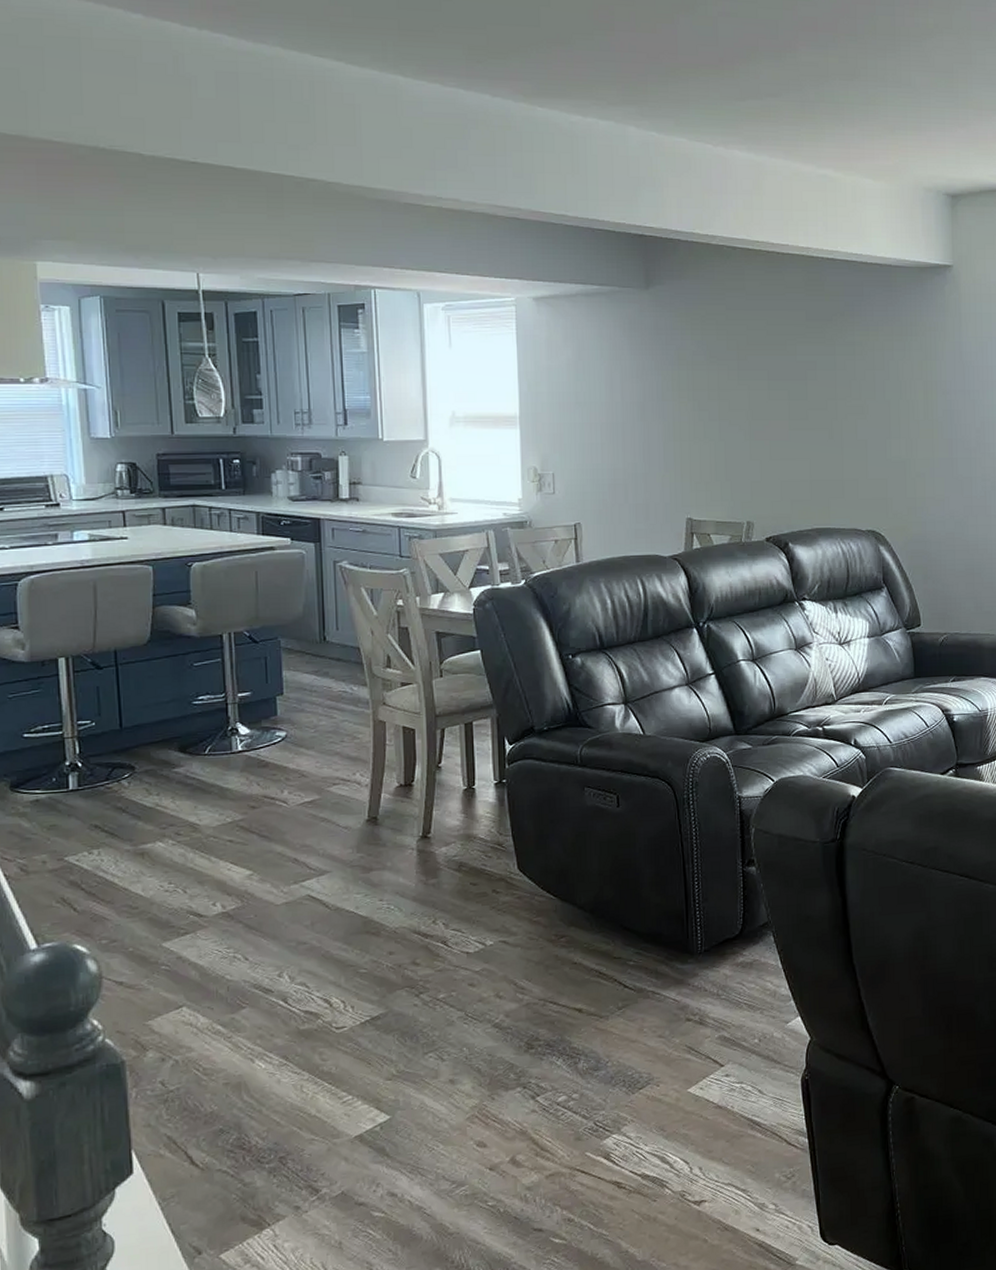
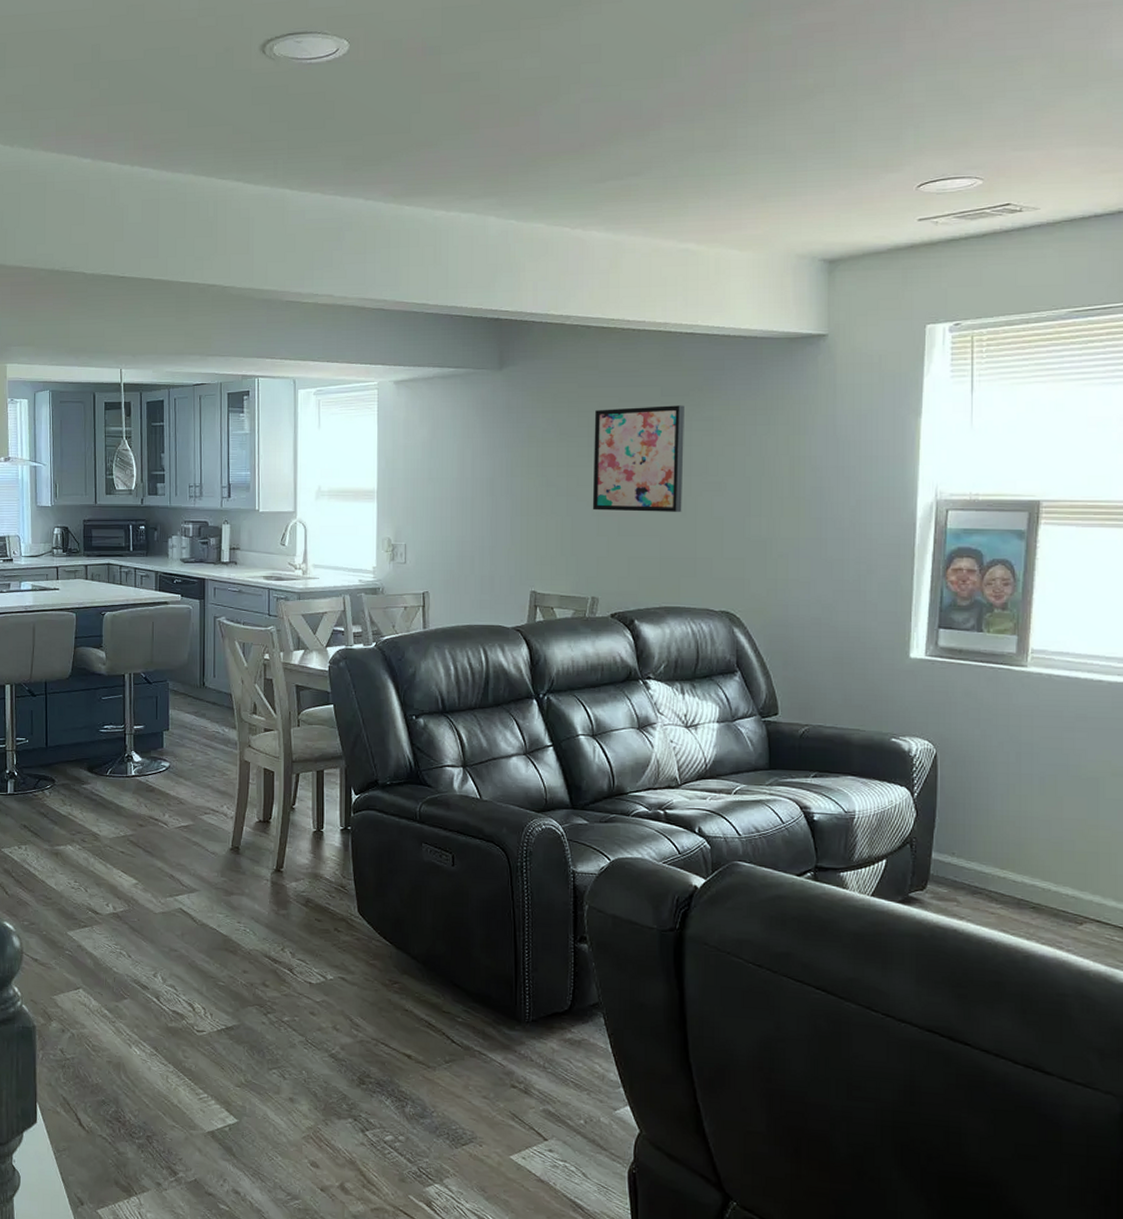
wall art: none [743,330,829,435] -> present [592,405,684,512]

